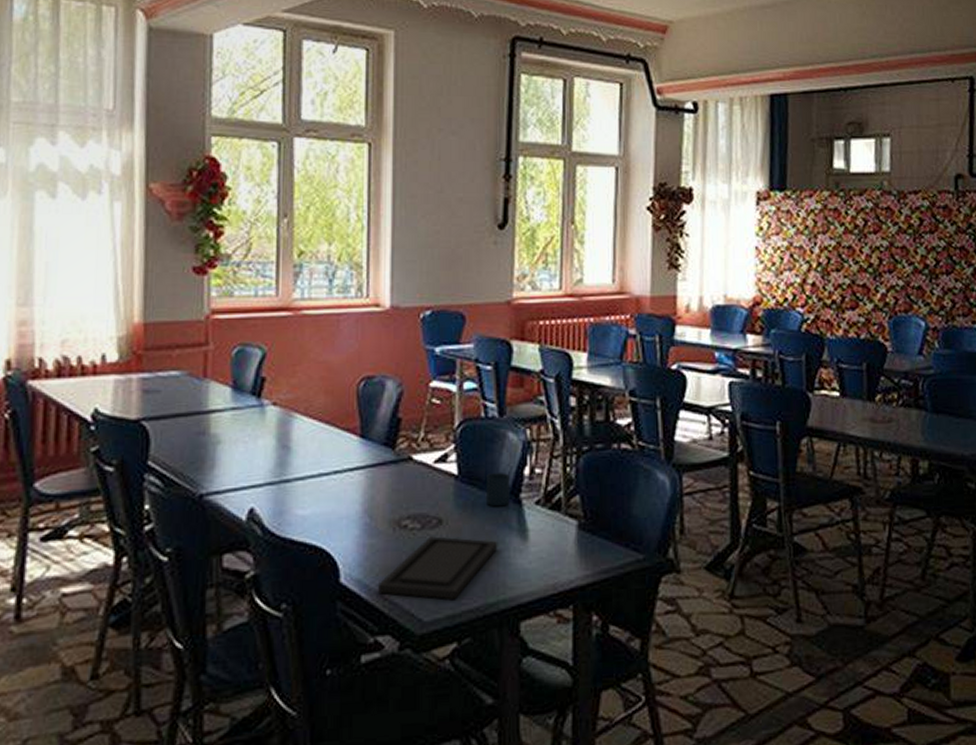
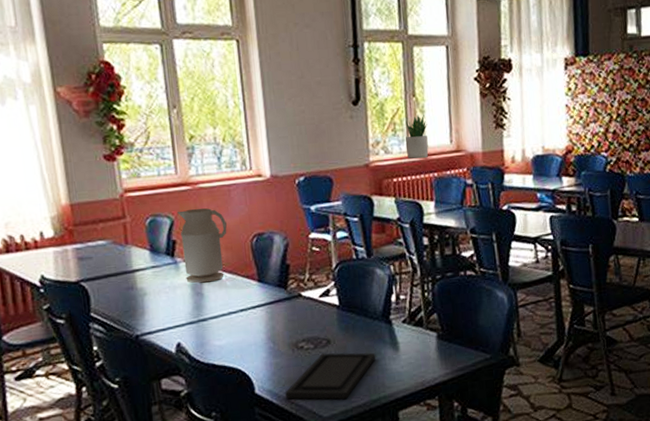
water jug: none [271,339,330,434] -> present [178,208,227,284]
cup: present [487,473,510,507] -> none [362,300,382,328]
planter: none [558,246,586,299] -> present [405,114,429,160]

